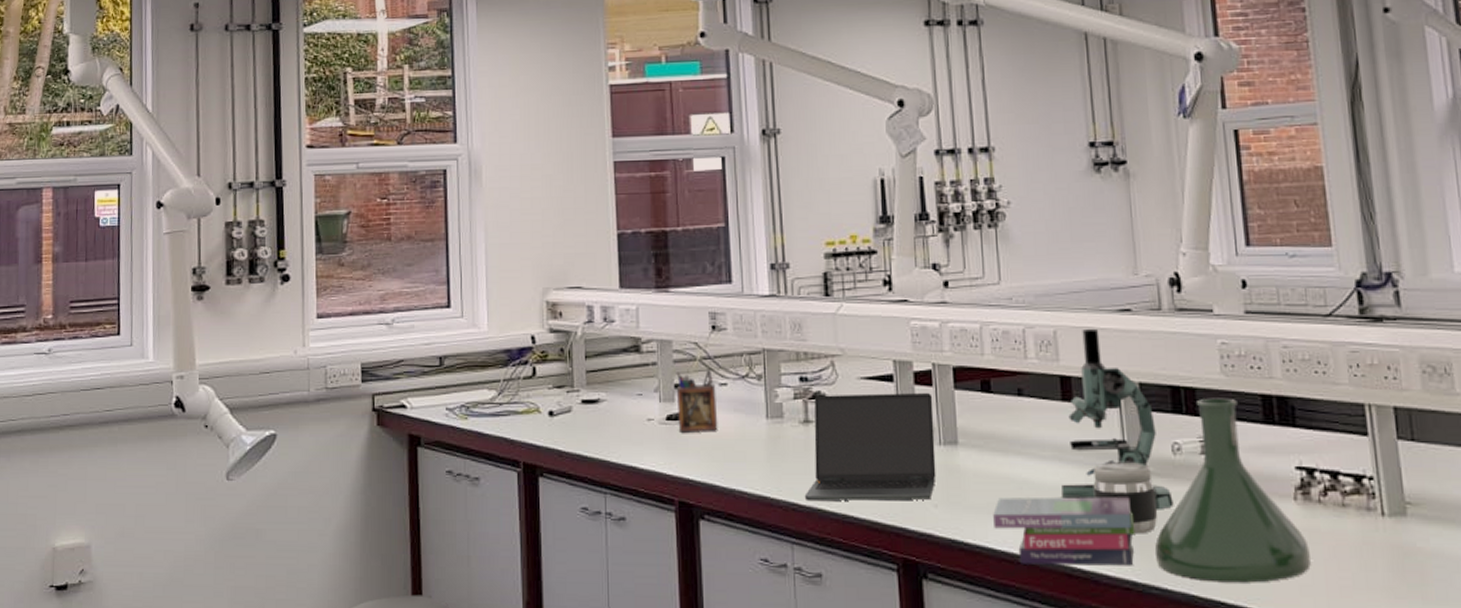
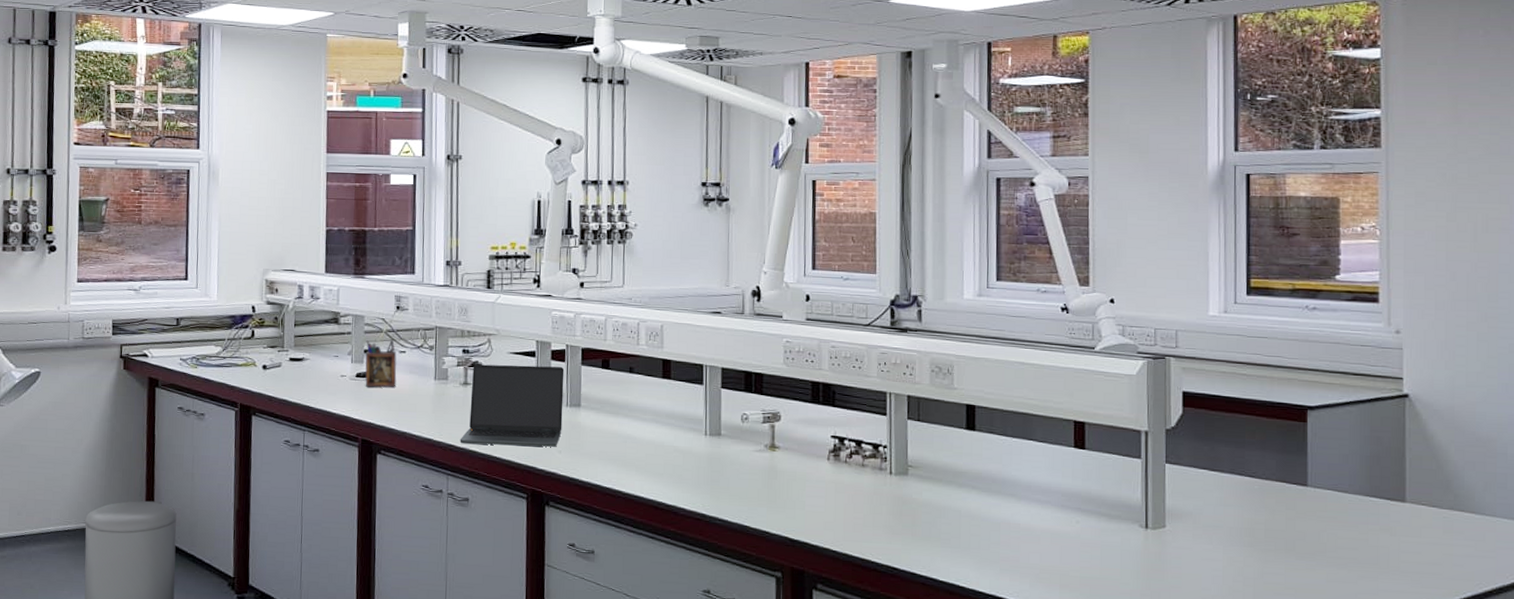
books: present [993,497,1135,566] -> none [602,448,708,502]
microscope: present [1061,328,1174,509] -> none [656,324,739,462]
jar: present [1093,462,1157,534] -> none [679,425,726,480]
flask: present [1154,398,1311,582] -> none [721,382,835,518]

